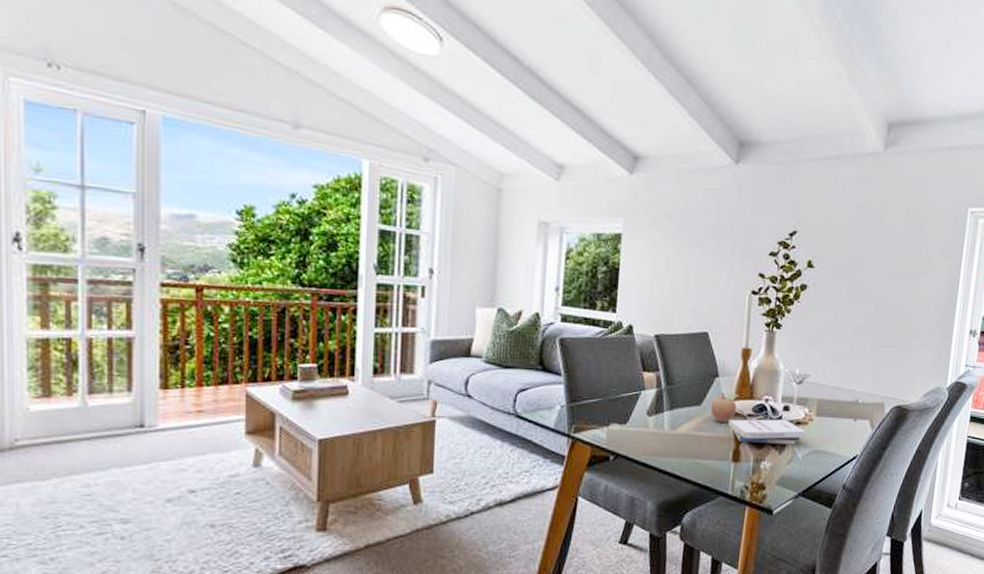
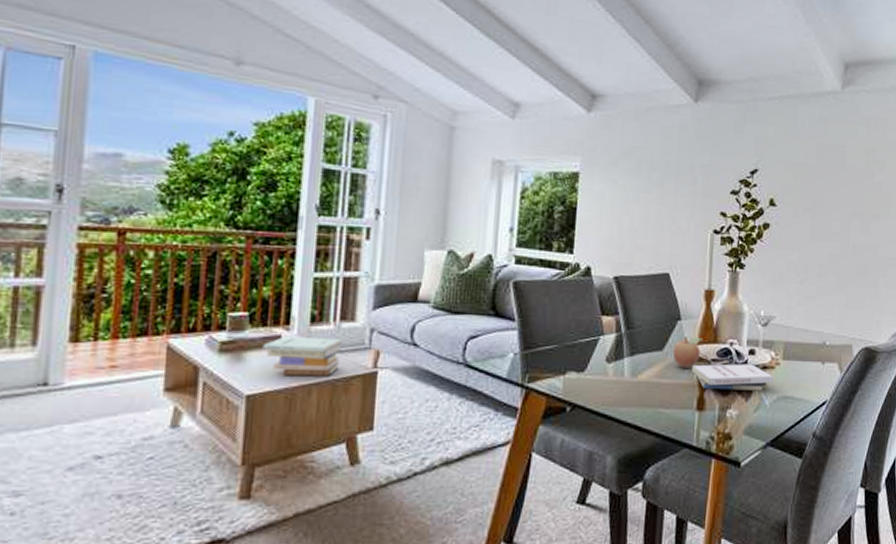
books: none [331,387,403,424] -> present [262,337,342,377]

